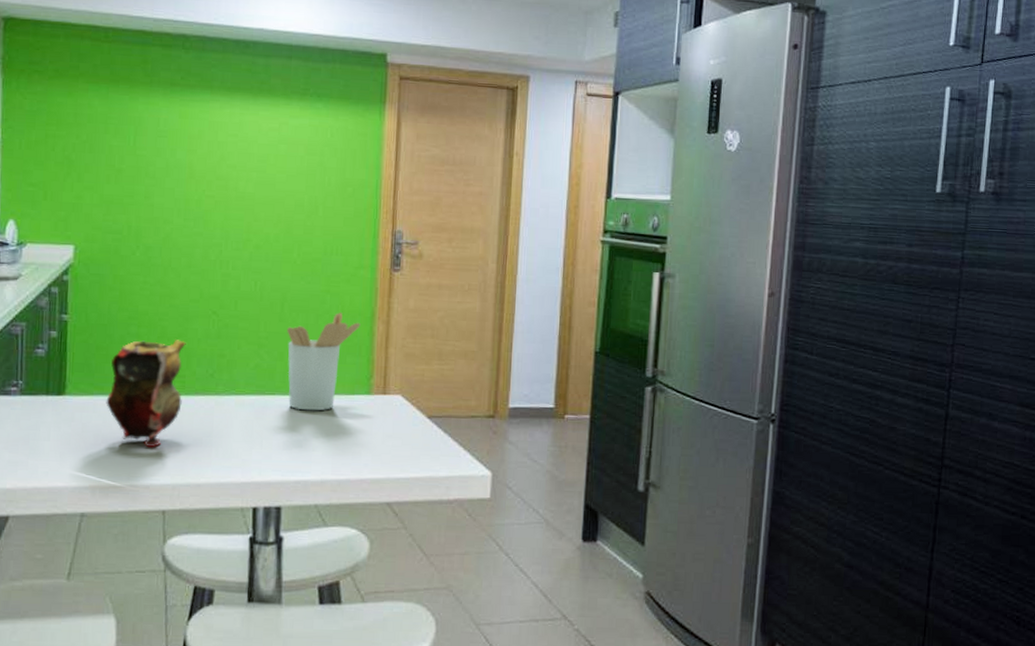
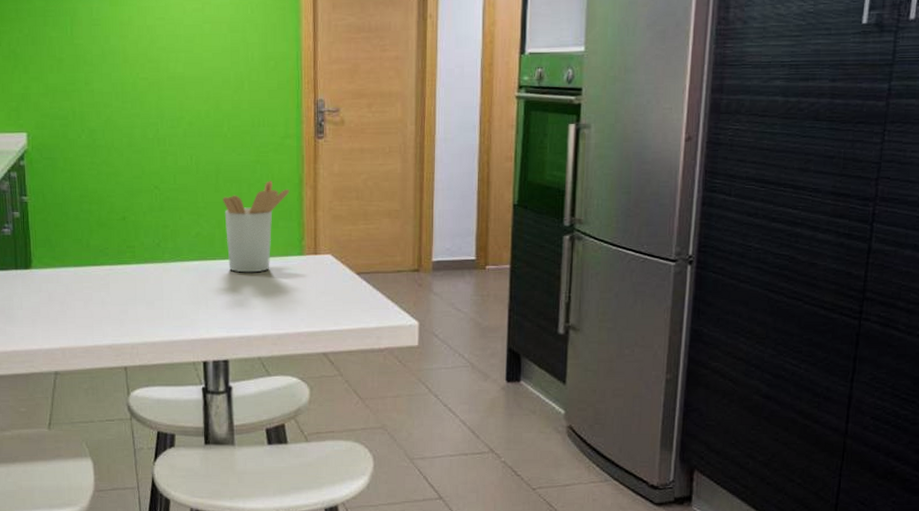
teapot: present [106,339,186,448] -> none [67,214,134,312]

